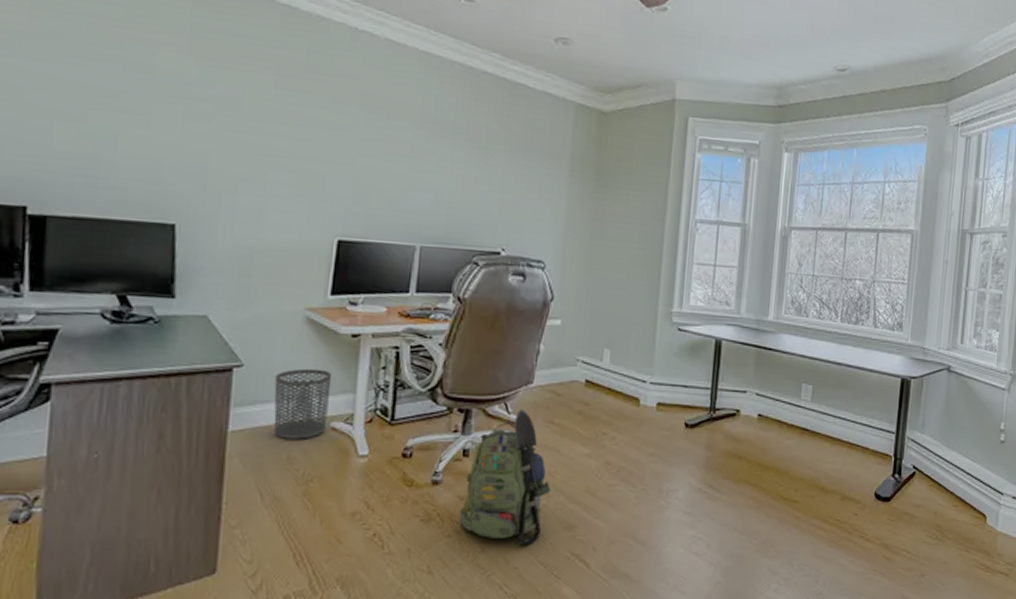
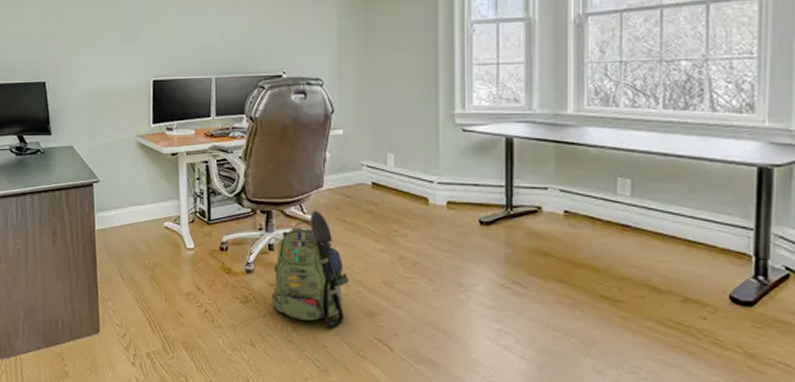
waste bin: present [274,368,332,440] -> none [121,181,161,236]

